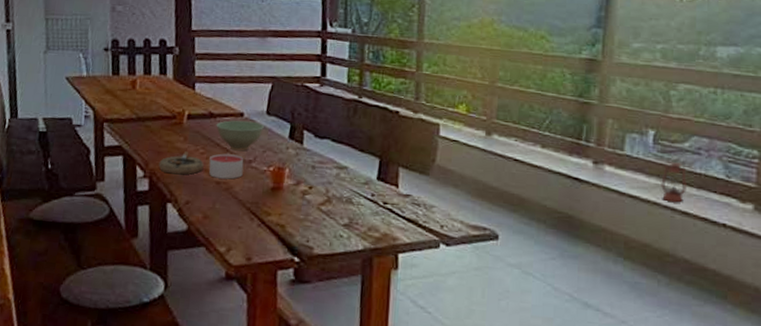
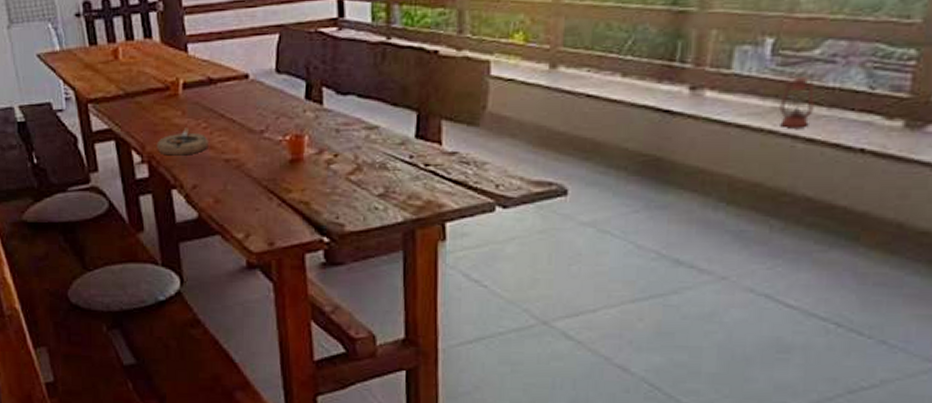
candle: present [208,153,244,179] -> none [214,125,255,155]
bowl: present [216,120,264,152] -> none [217,83,274,121]

